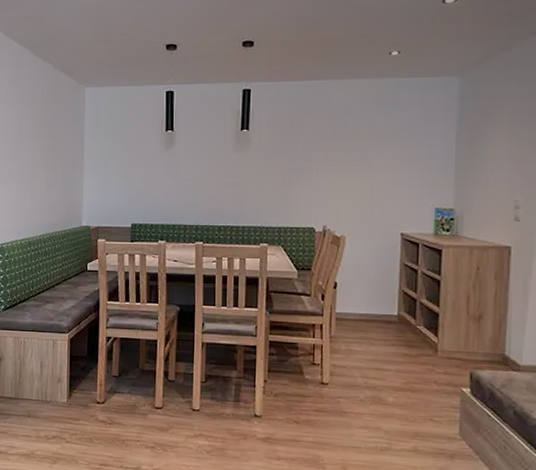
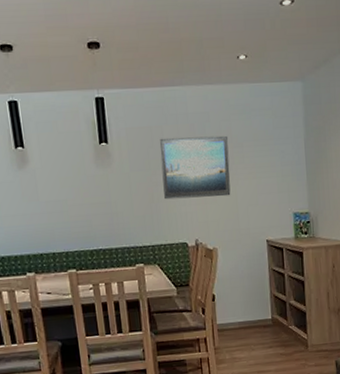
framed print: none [297,127,371,186] -> present [160,135,231,200]

